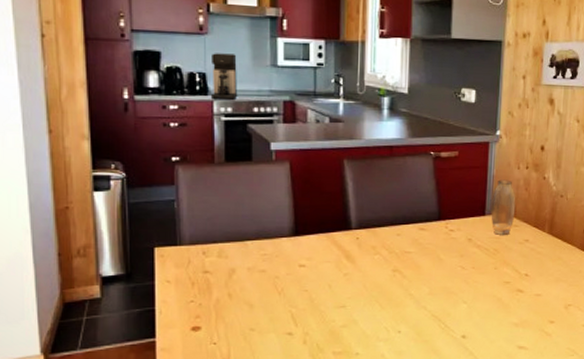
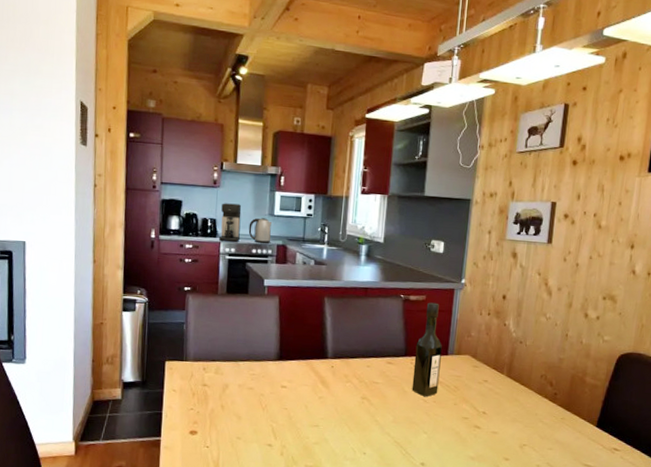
kettle: none [247,69,275,101] -> present [248,218,272,244]
bottle: none [448,158,479,264] -> present [412,302,442,397]
vase: present [491,179,516,235] -> none [453,323,477,374]

